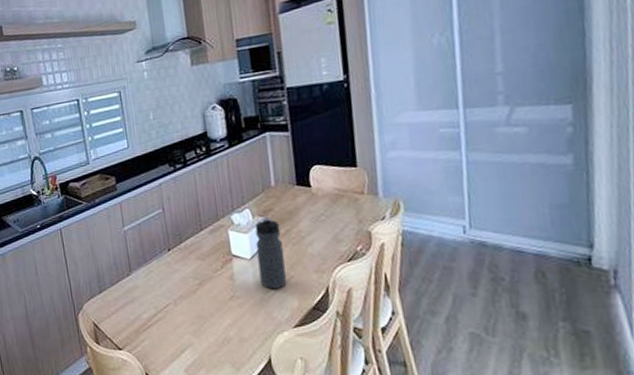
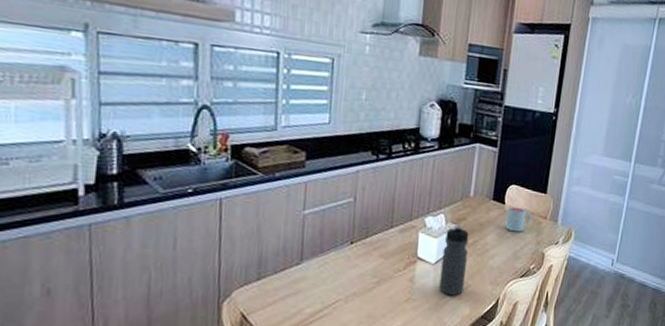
mug: none [315,187,345,214] -> present [505,206,531,232]

